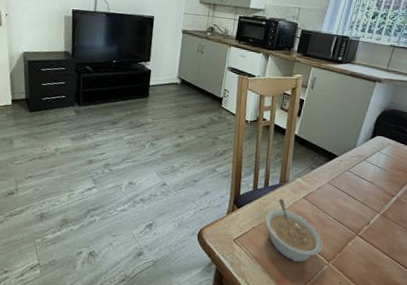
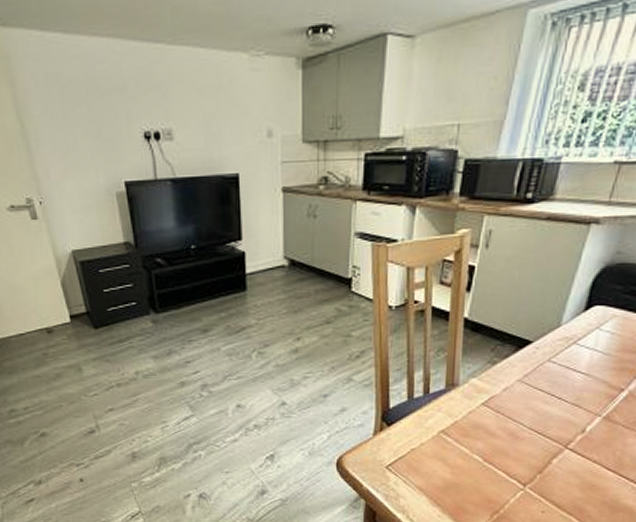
legume: present [264,198,323,263] -> none [427,408,515,490]

